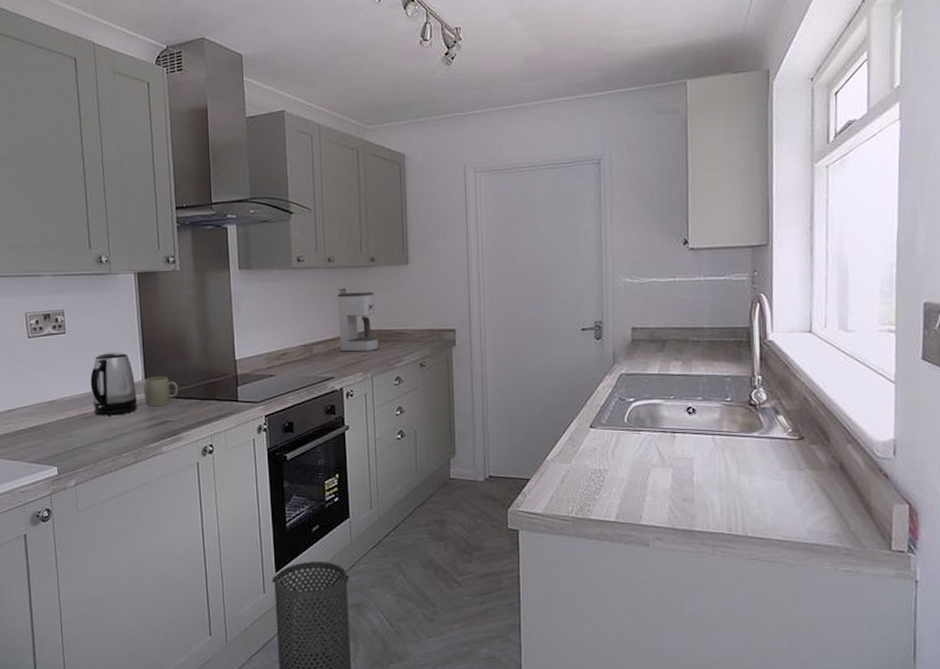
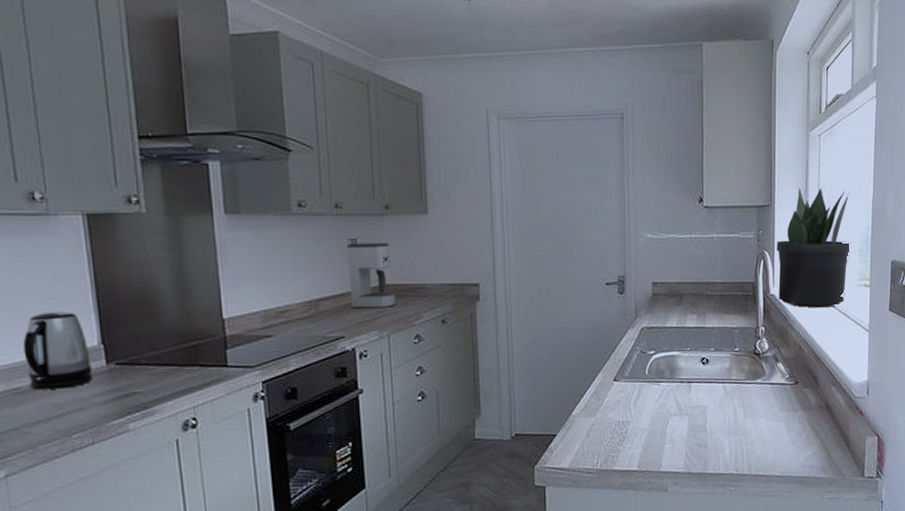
mug: present [143,375,179,407] -> none [100,339,149,377]
planter: none [775,223,870,356] -> present [777,188,851,308]

